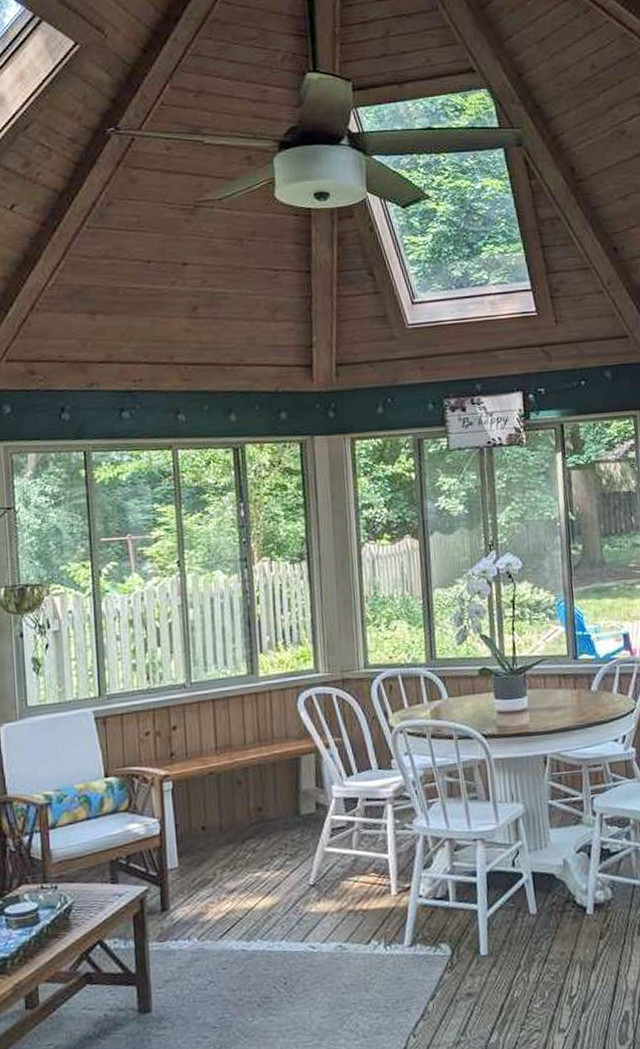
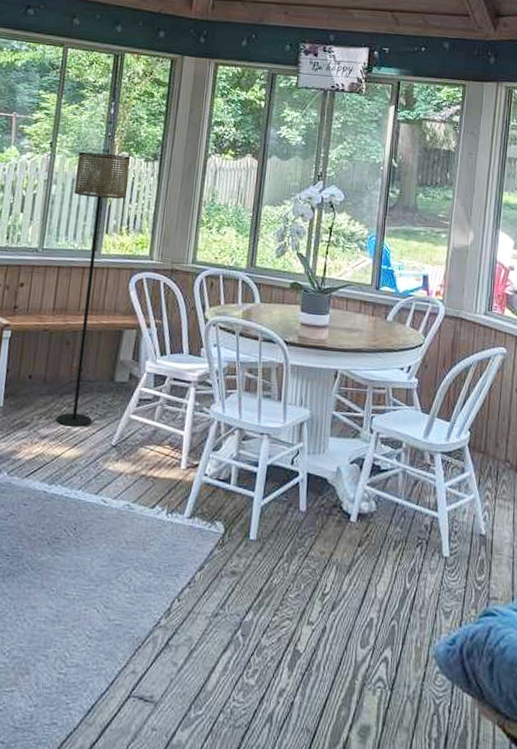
floor lamp: none [212,561,282,875] -> present [56,151,131,427]

